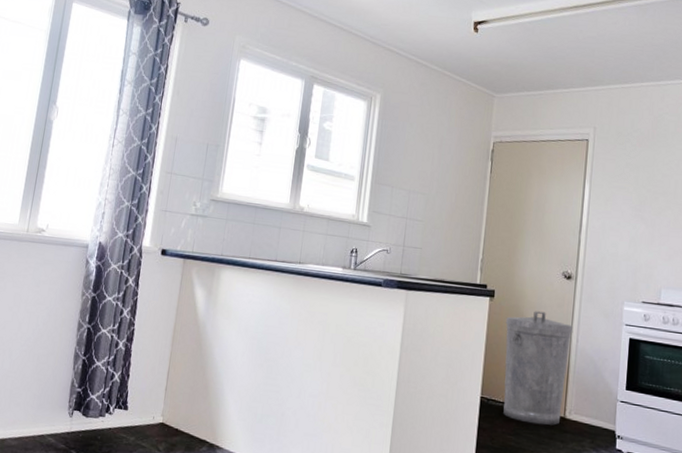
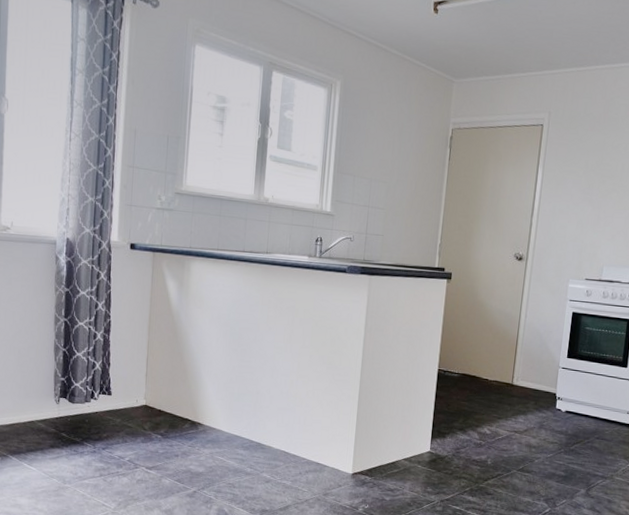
trash can: present [503,311,573,425] -> none [458,290,523,392]

